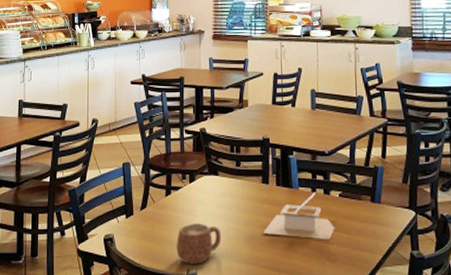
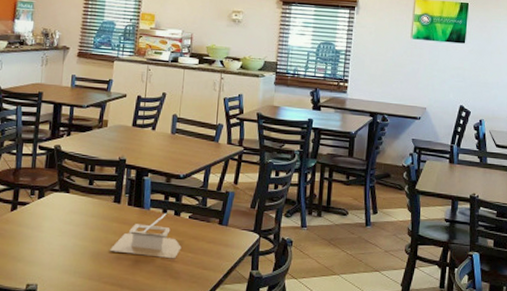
mug: present [176,222,222,265] -> none [17,238,67,279]

